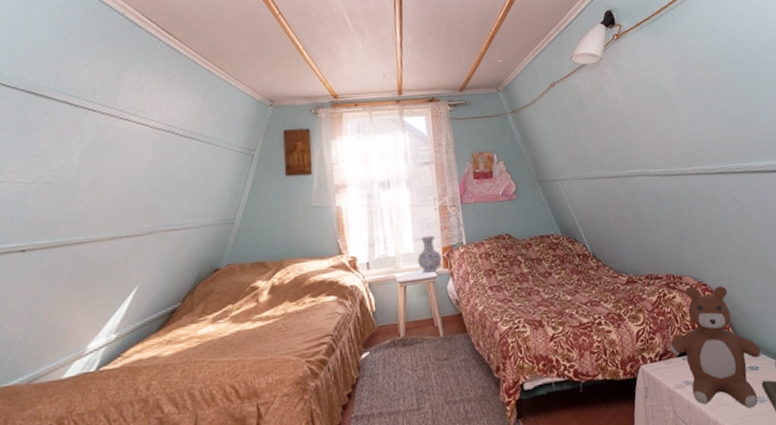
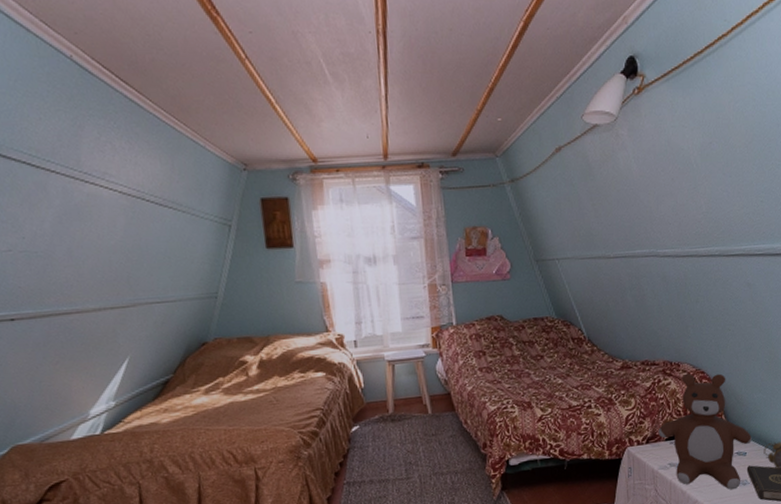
vase: present [417,235,442,273] -> none [405,315,431,353]

